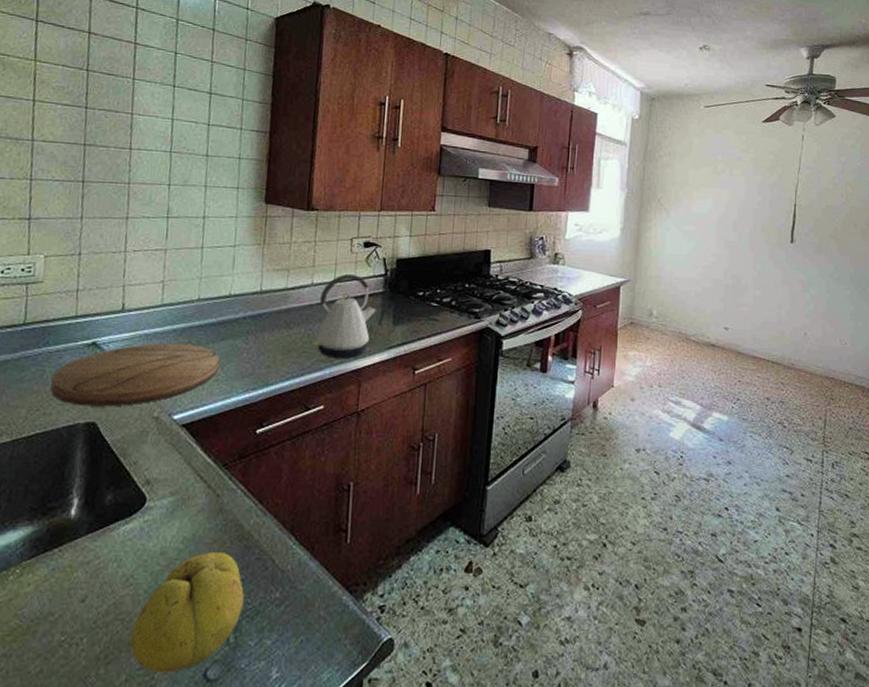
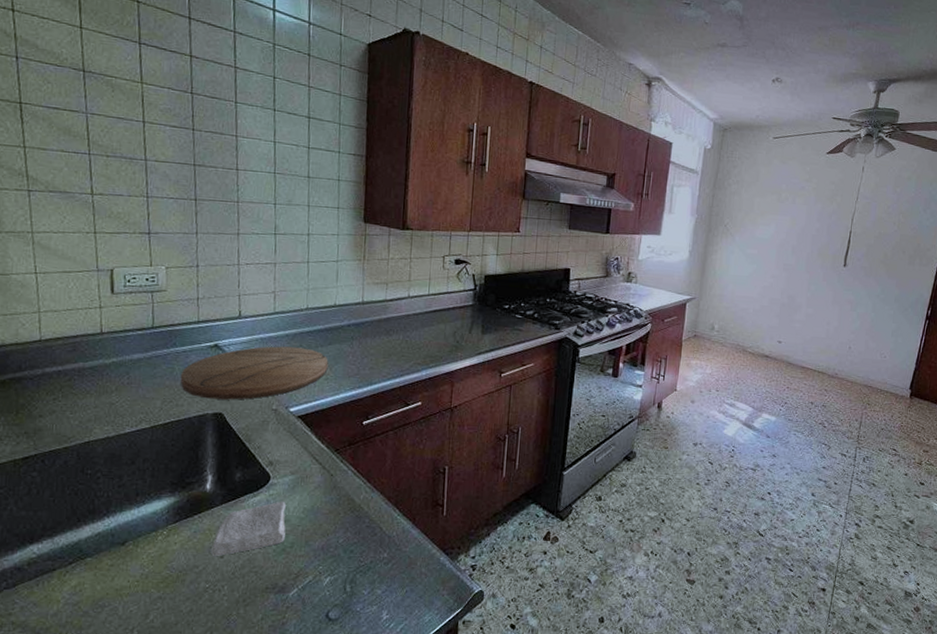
soap bar: none [71,528,163,600] -> present [211,501,286,556]
fruit: present [130,551,244,673] -> none [264,520,357,613]
kettle: present [312,274,376,359] -> none [410,288,467,363]

